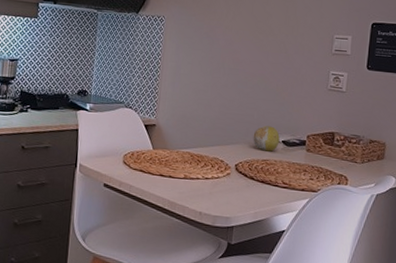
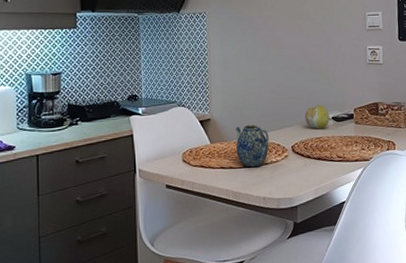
teapot: none [178,136,213,181] -> present [235,125,269,168]

